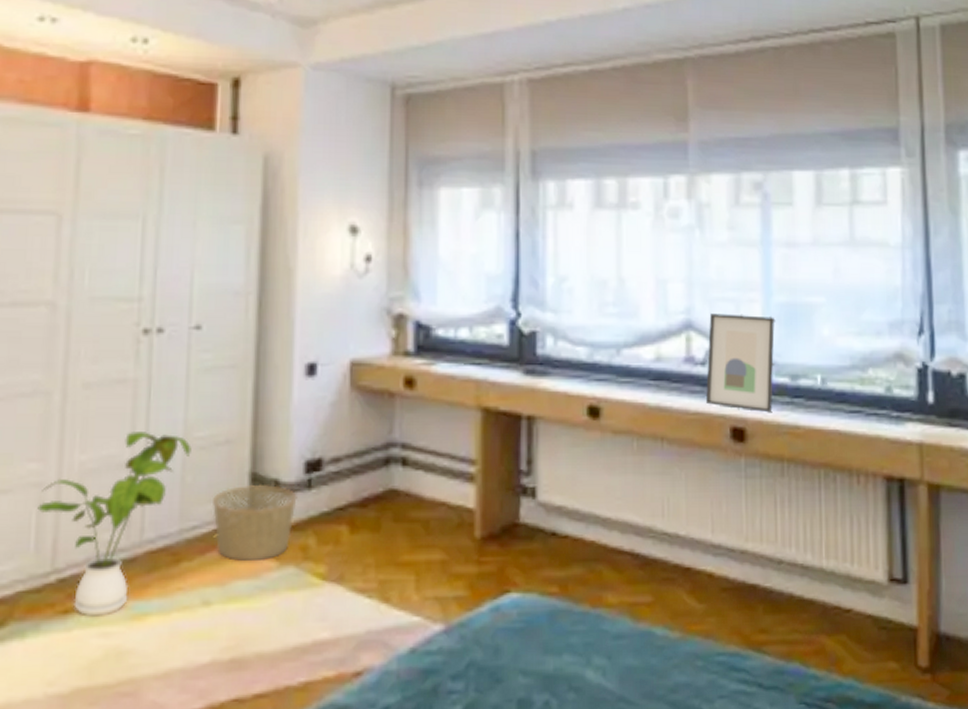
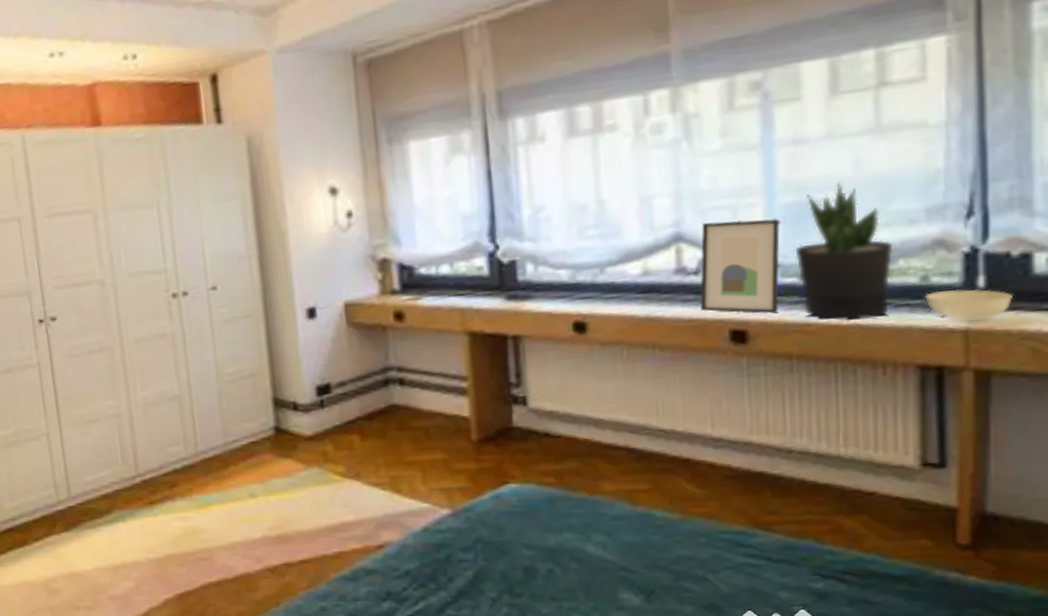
house plant: present [37,432,192,617] -> none [118,372,224,506]
basket: present [211,484,297,562] -> none [245,406,314,466]
planter: none [787,288,865,427] -> present [795,182,894,321]
bowl: none [889,403,954,435] -> present [925,288,1013,322]

